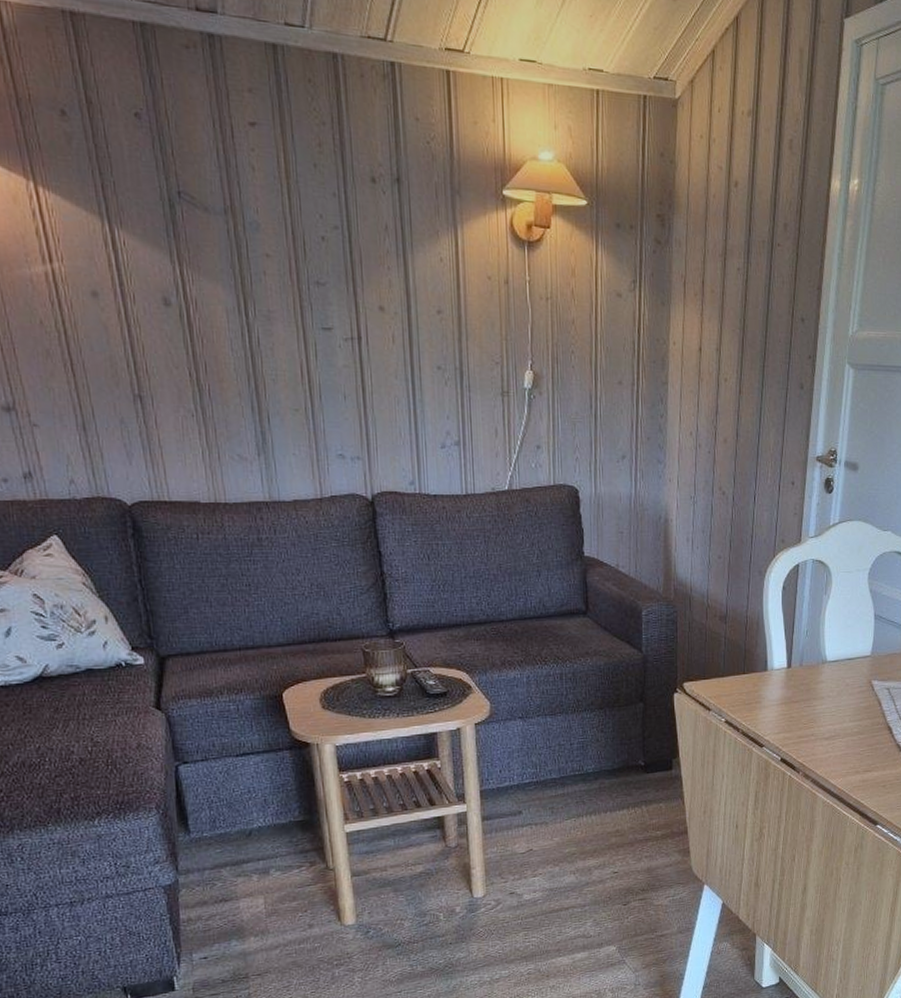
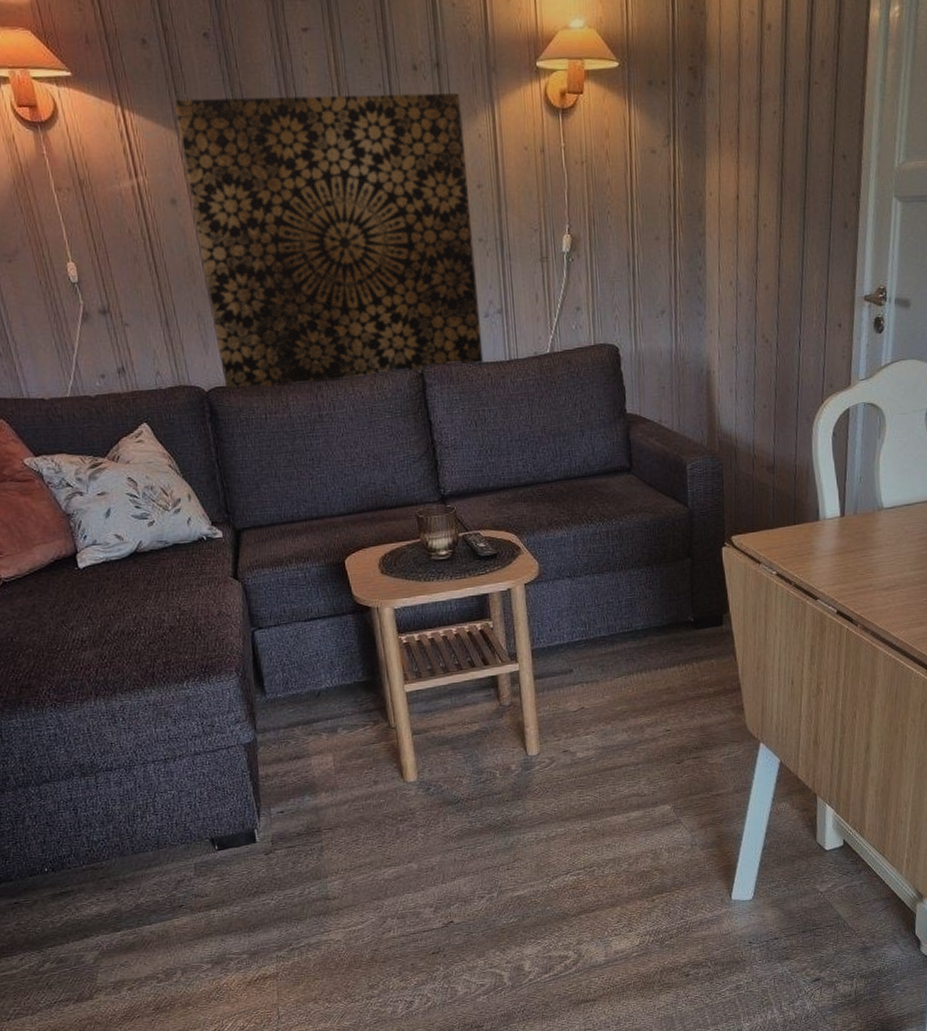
wall art: none [98,182,439,506] -> present [174,93,484,390]

